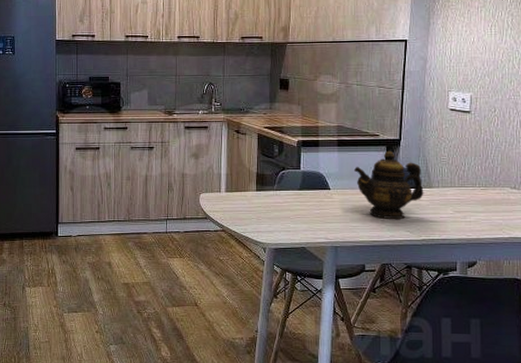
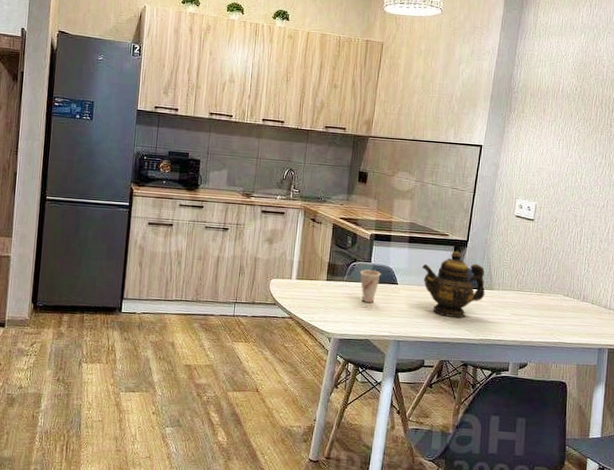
cup: none [290,177,312,210] -> present [360,269,381,303]

